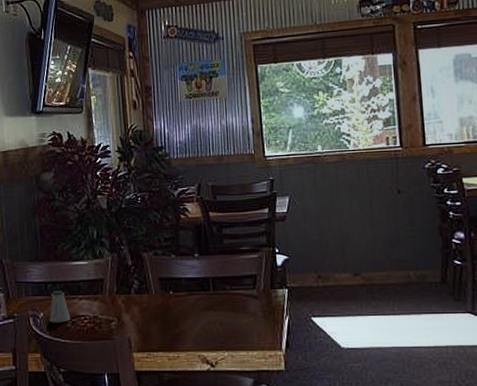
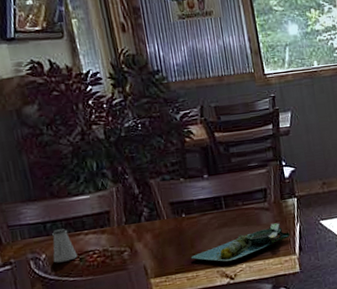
platter: none [173,313,278,347] -> present [190,223,291,262]

